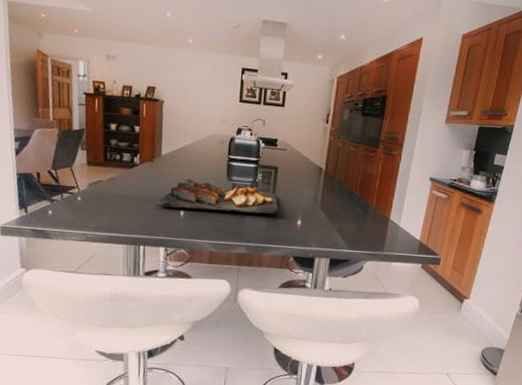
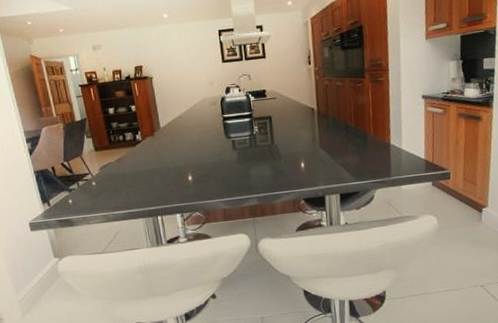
food platter: present [158,178,280,214] -> none [165,139,282,176]

